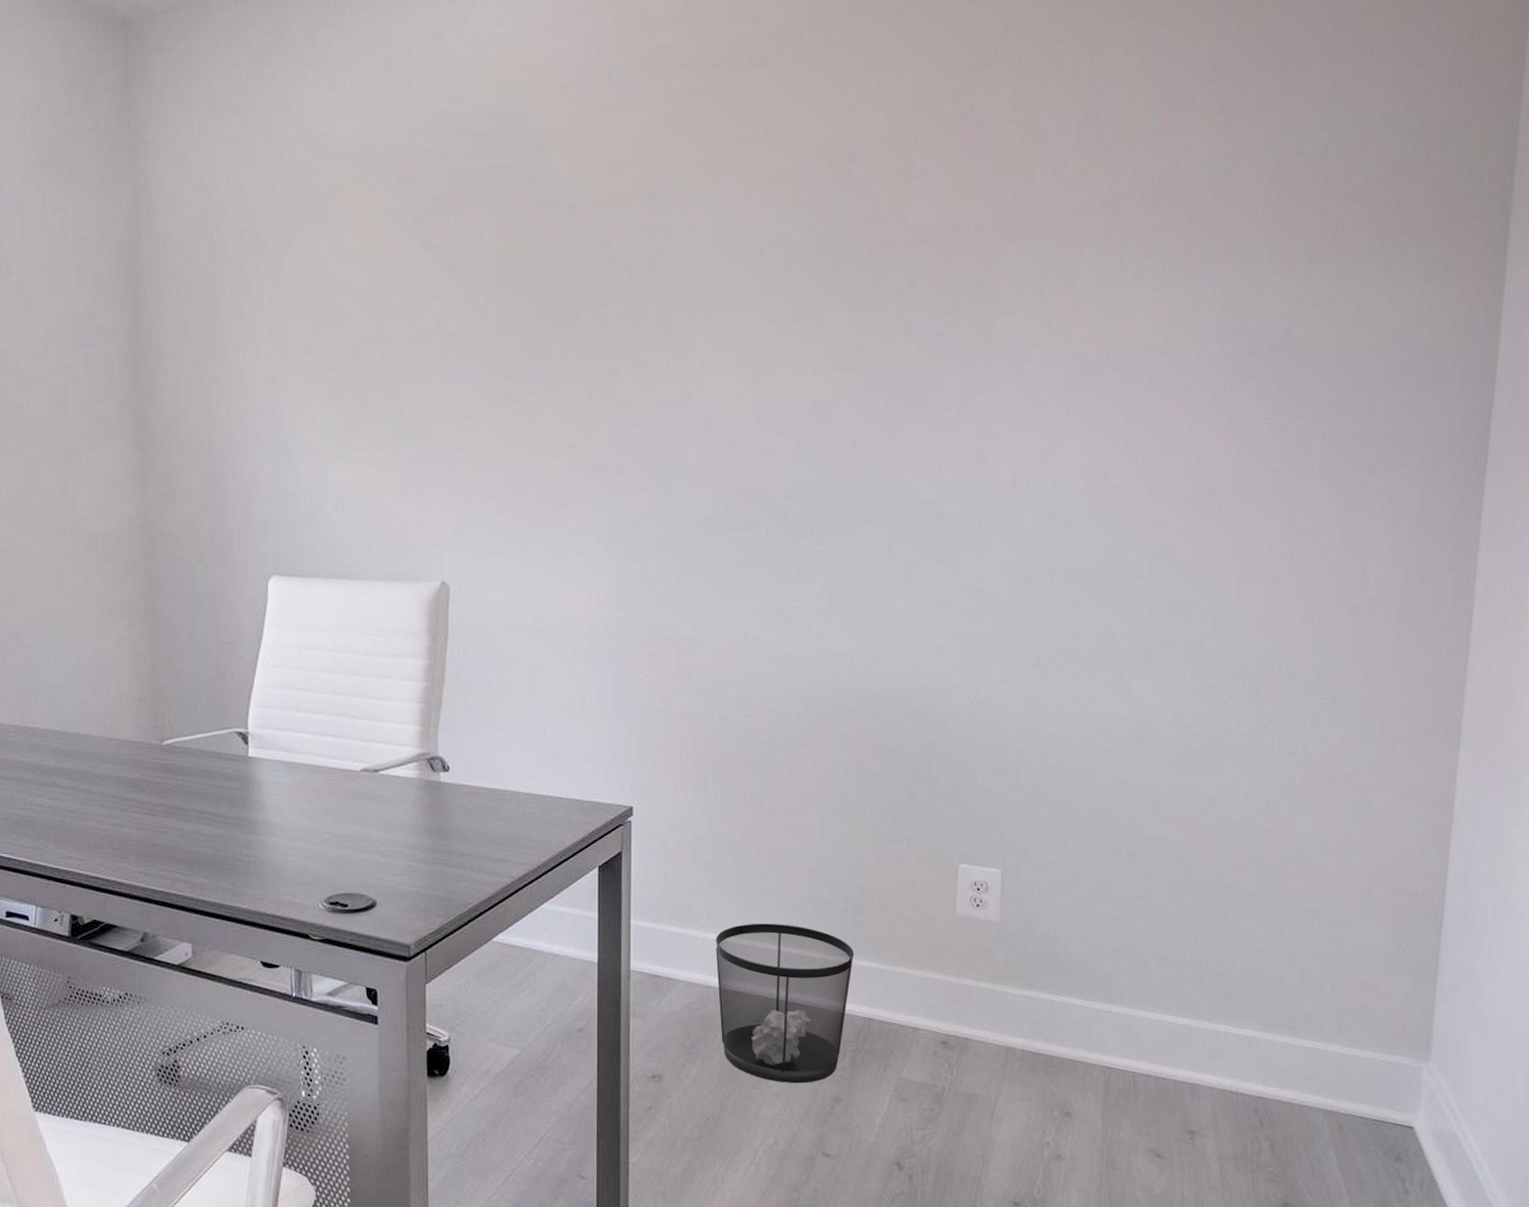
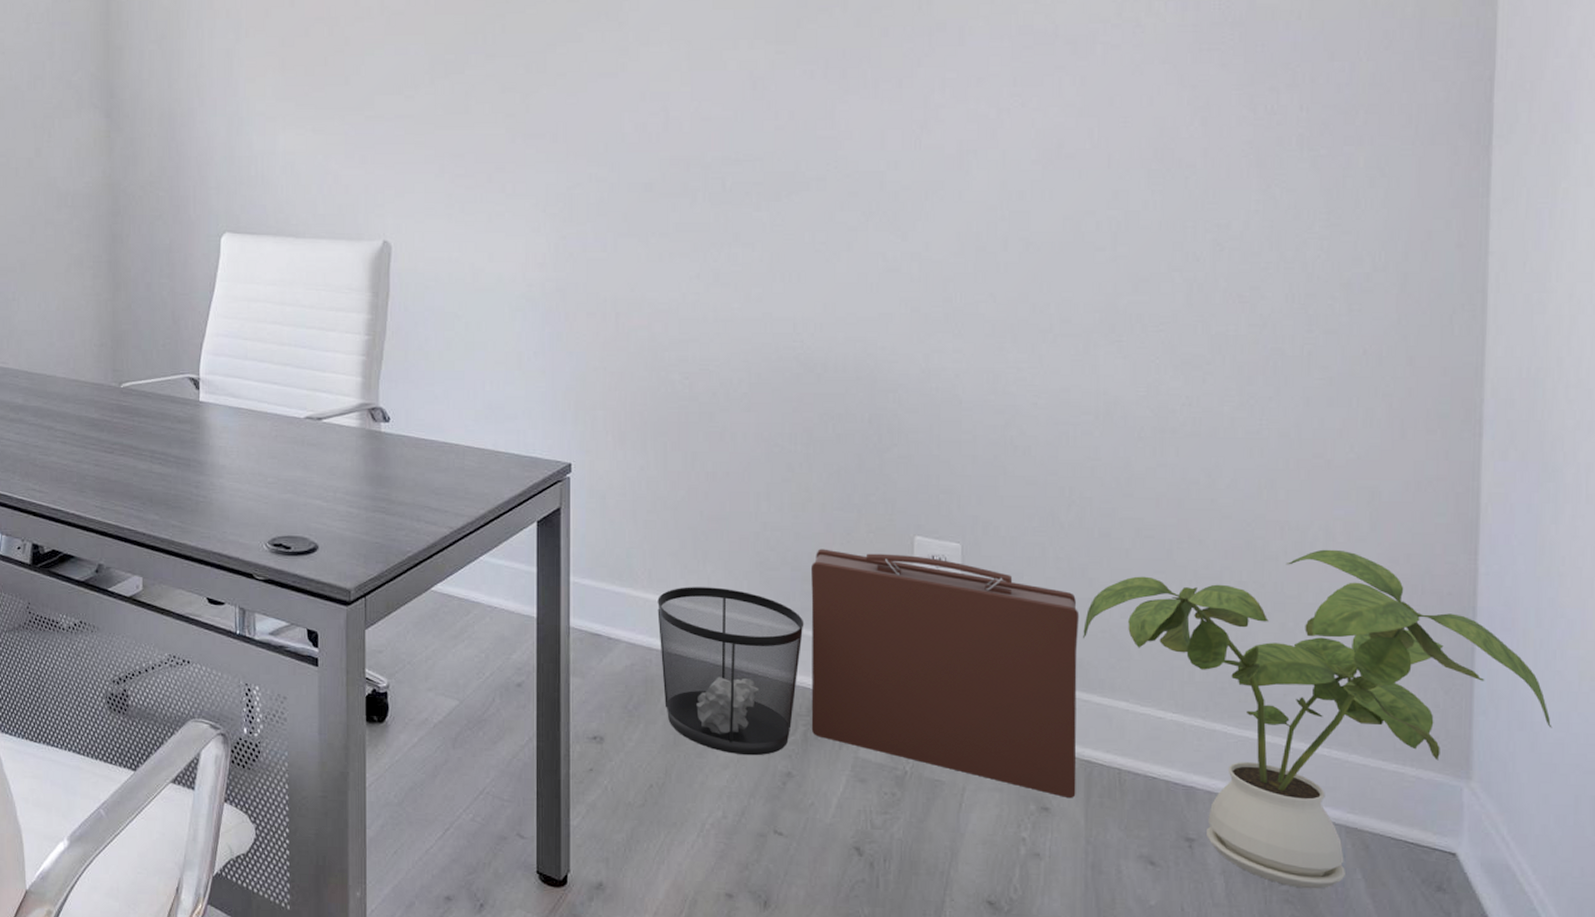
briefcase: none [858,880,1105,1103] -> present [811,549,1080,799]
house plant: none [1107,858,1499,1168] -> present [1083,549,1552,889]

